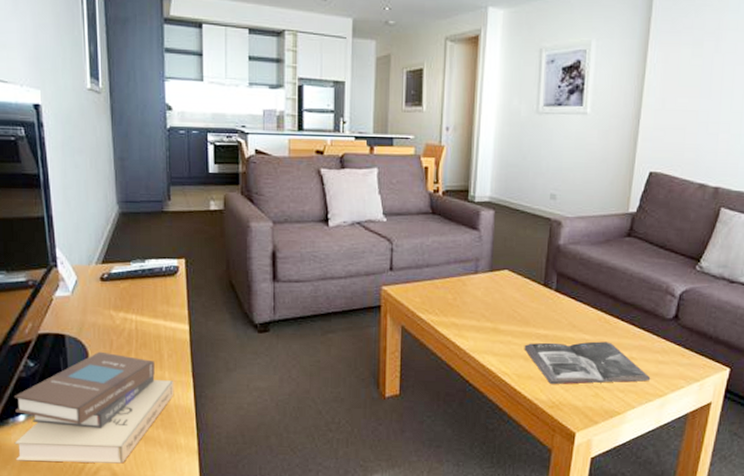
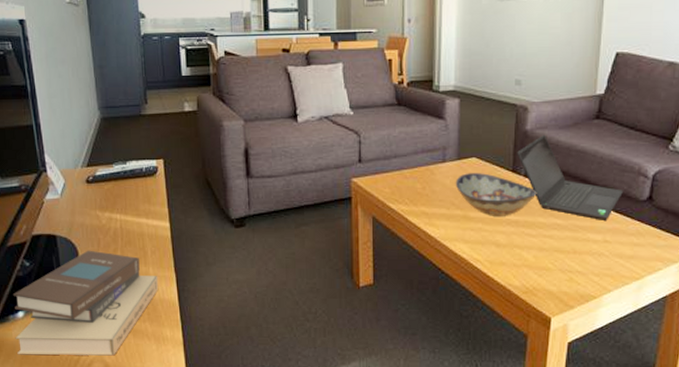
decorative bowl: none [486,285,567,330] -> present [455,173,537,216]
magazine: present [524,341,651,384] -> none [495,225,626,269]
laptop: none [549,249,652,337] -> present [517,134,624,220]

